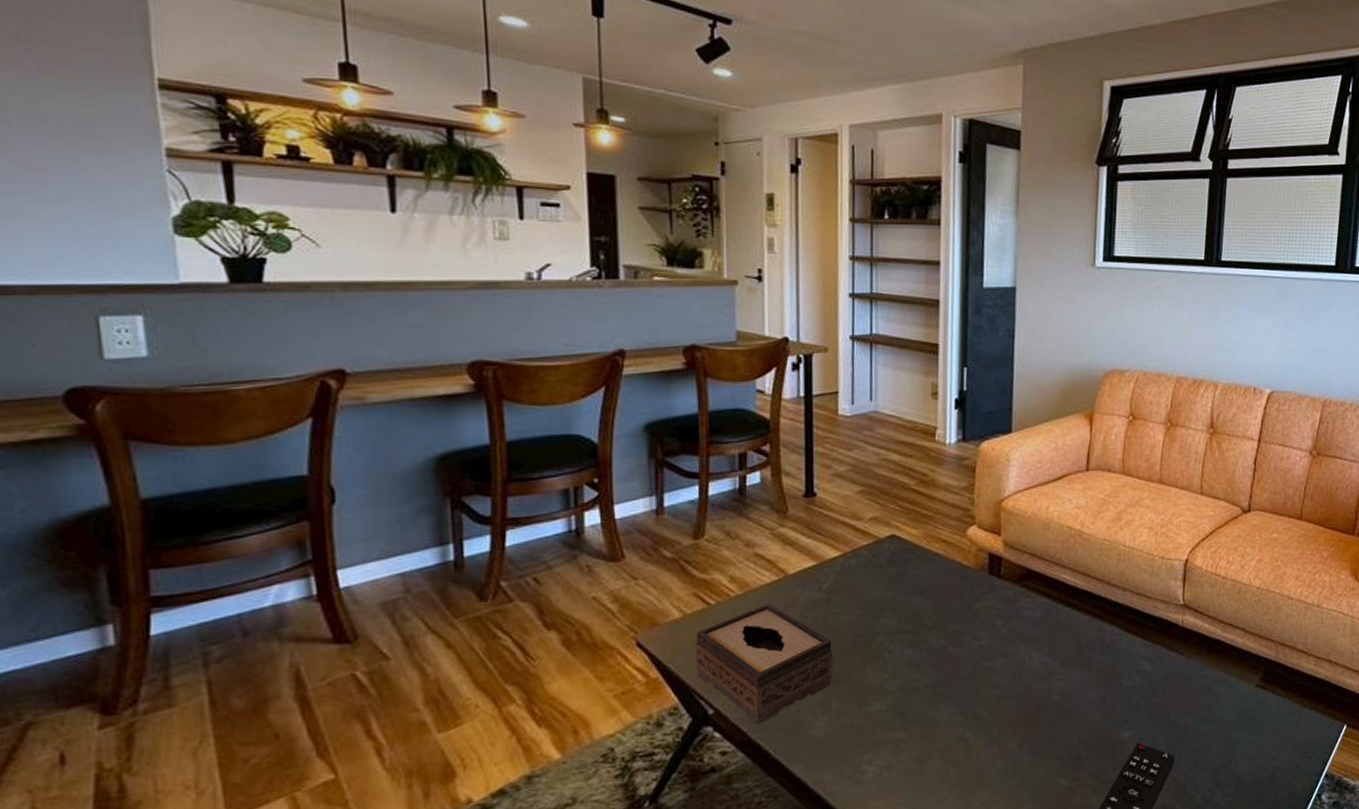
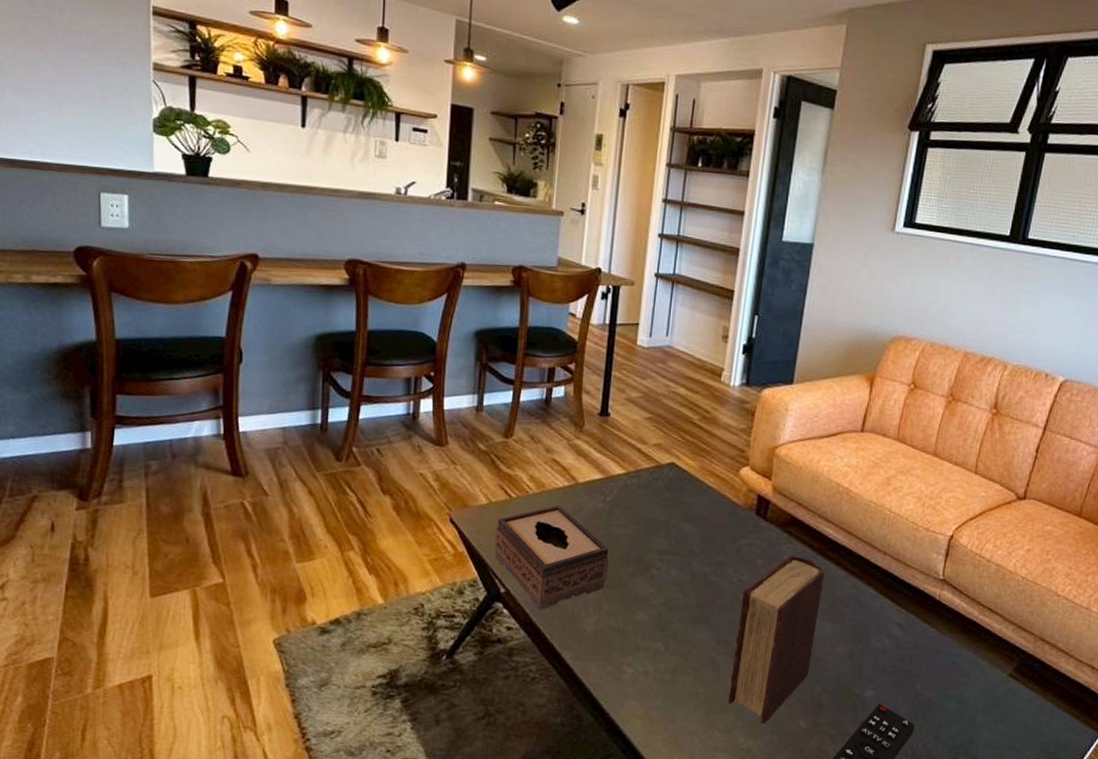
diary: none [982,609,1068,792] -> present [728,556,825,724]

